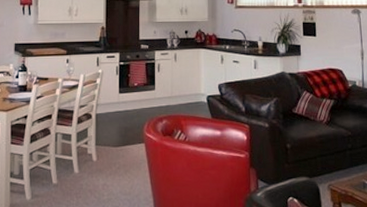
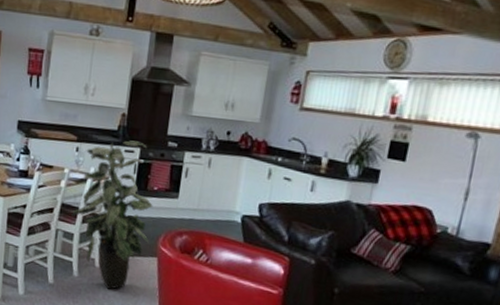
indoor plant: none [68,48,136,179] -> present [71,140,153,290]

